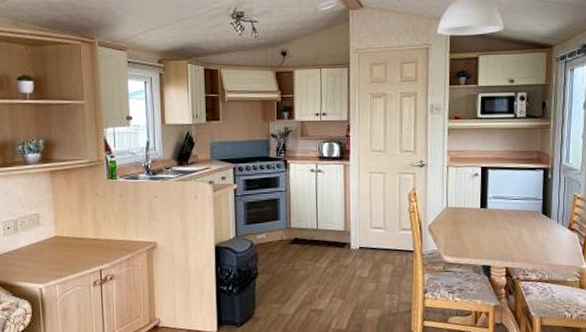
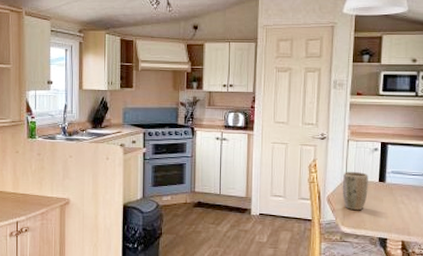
plant pot: none [443,198,470,239] -> present [342,171,368,211]

